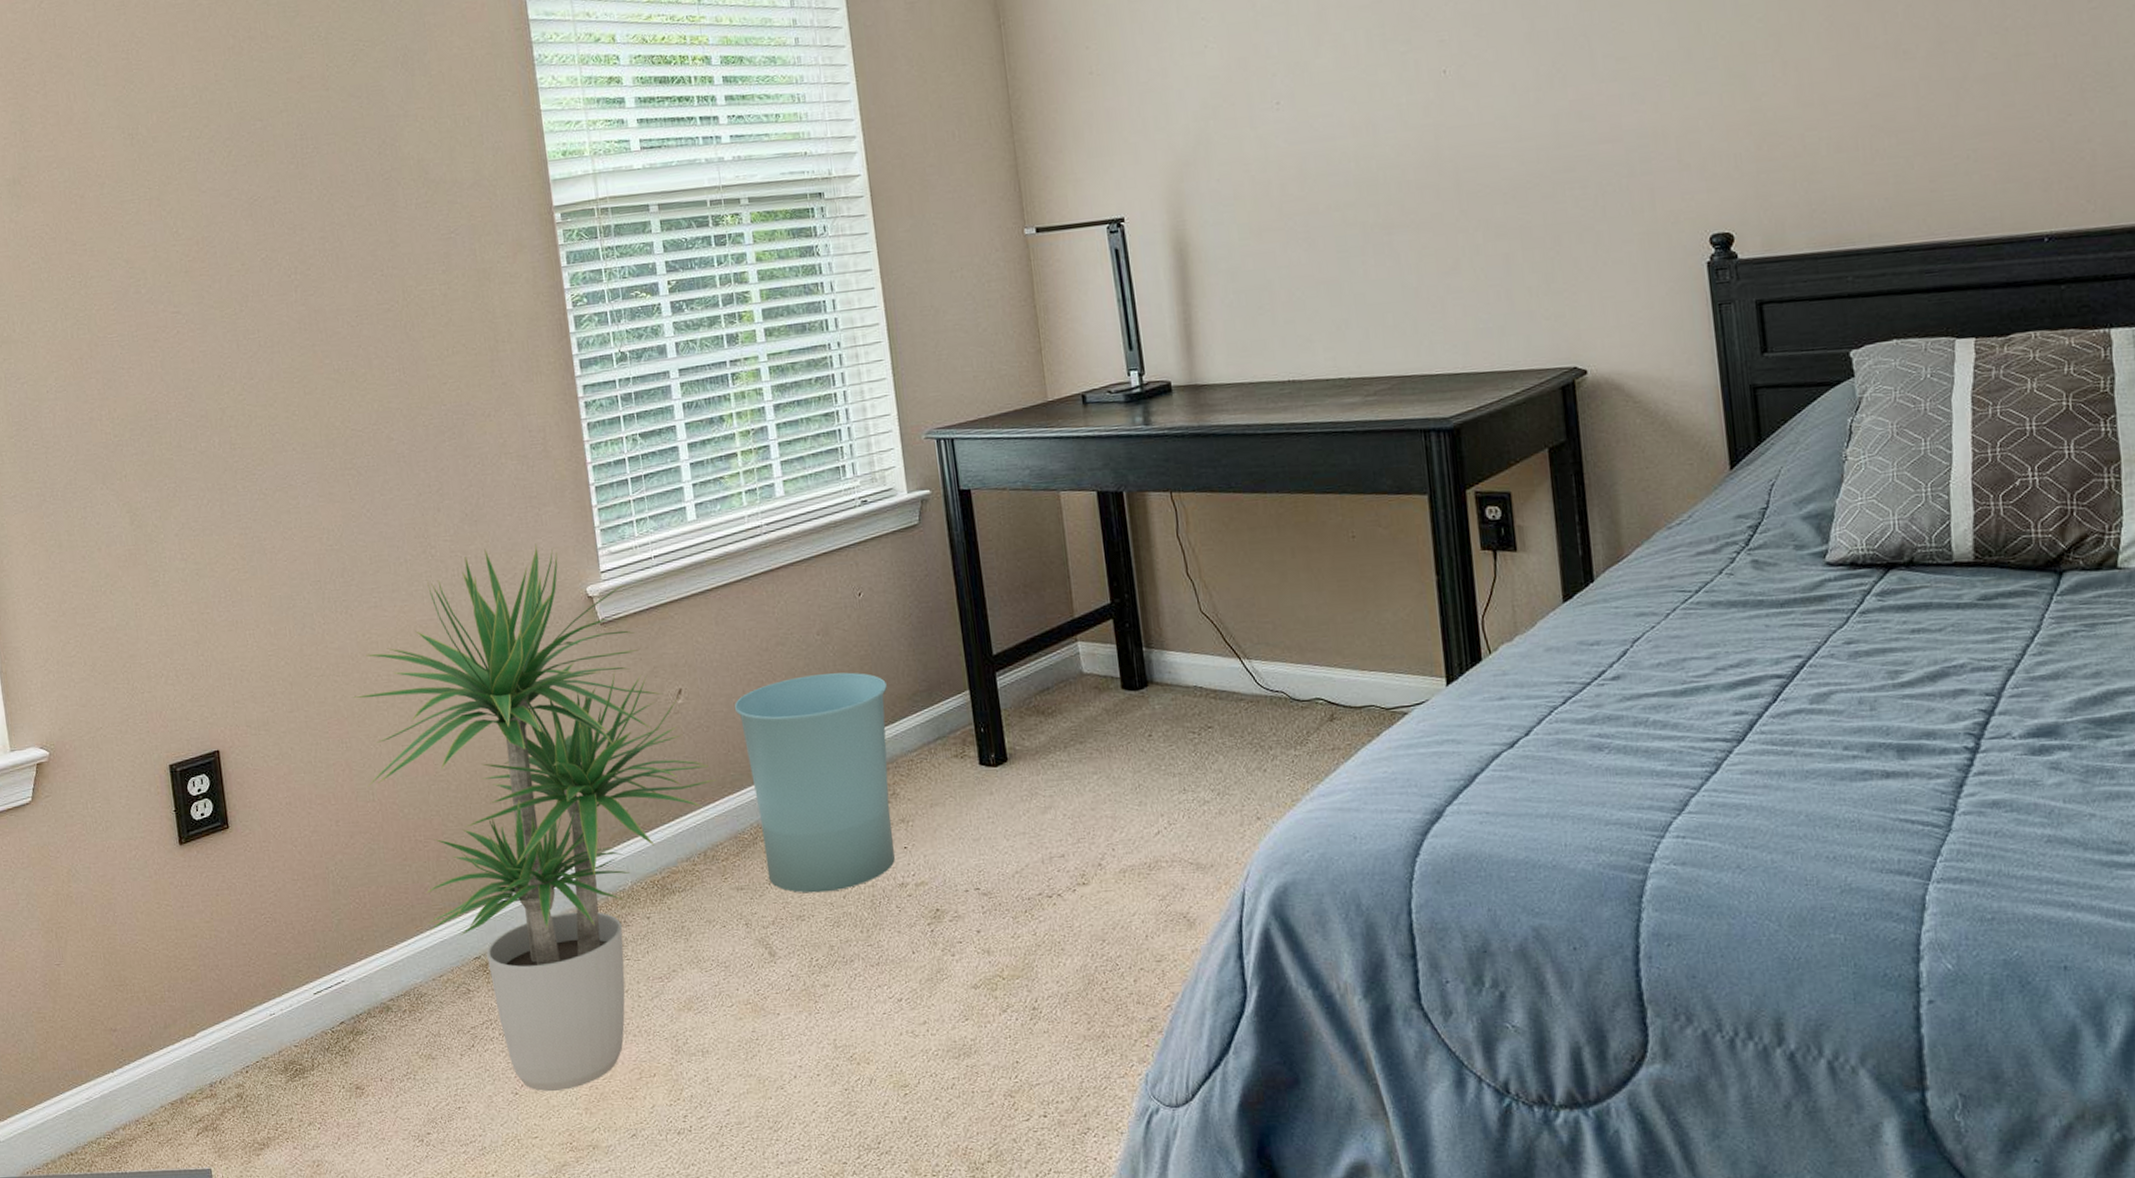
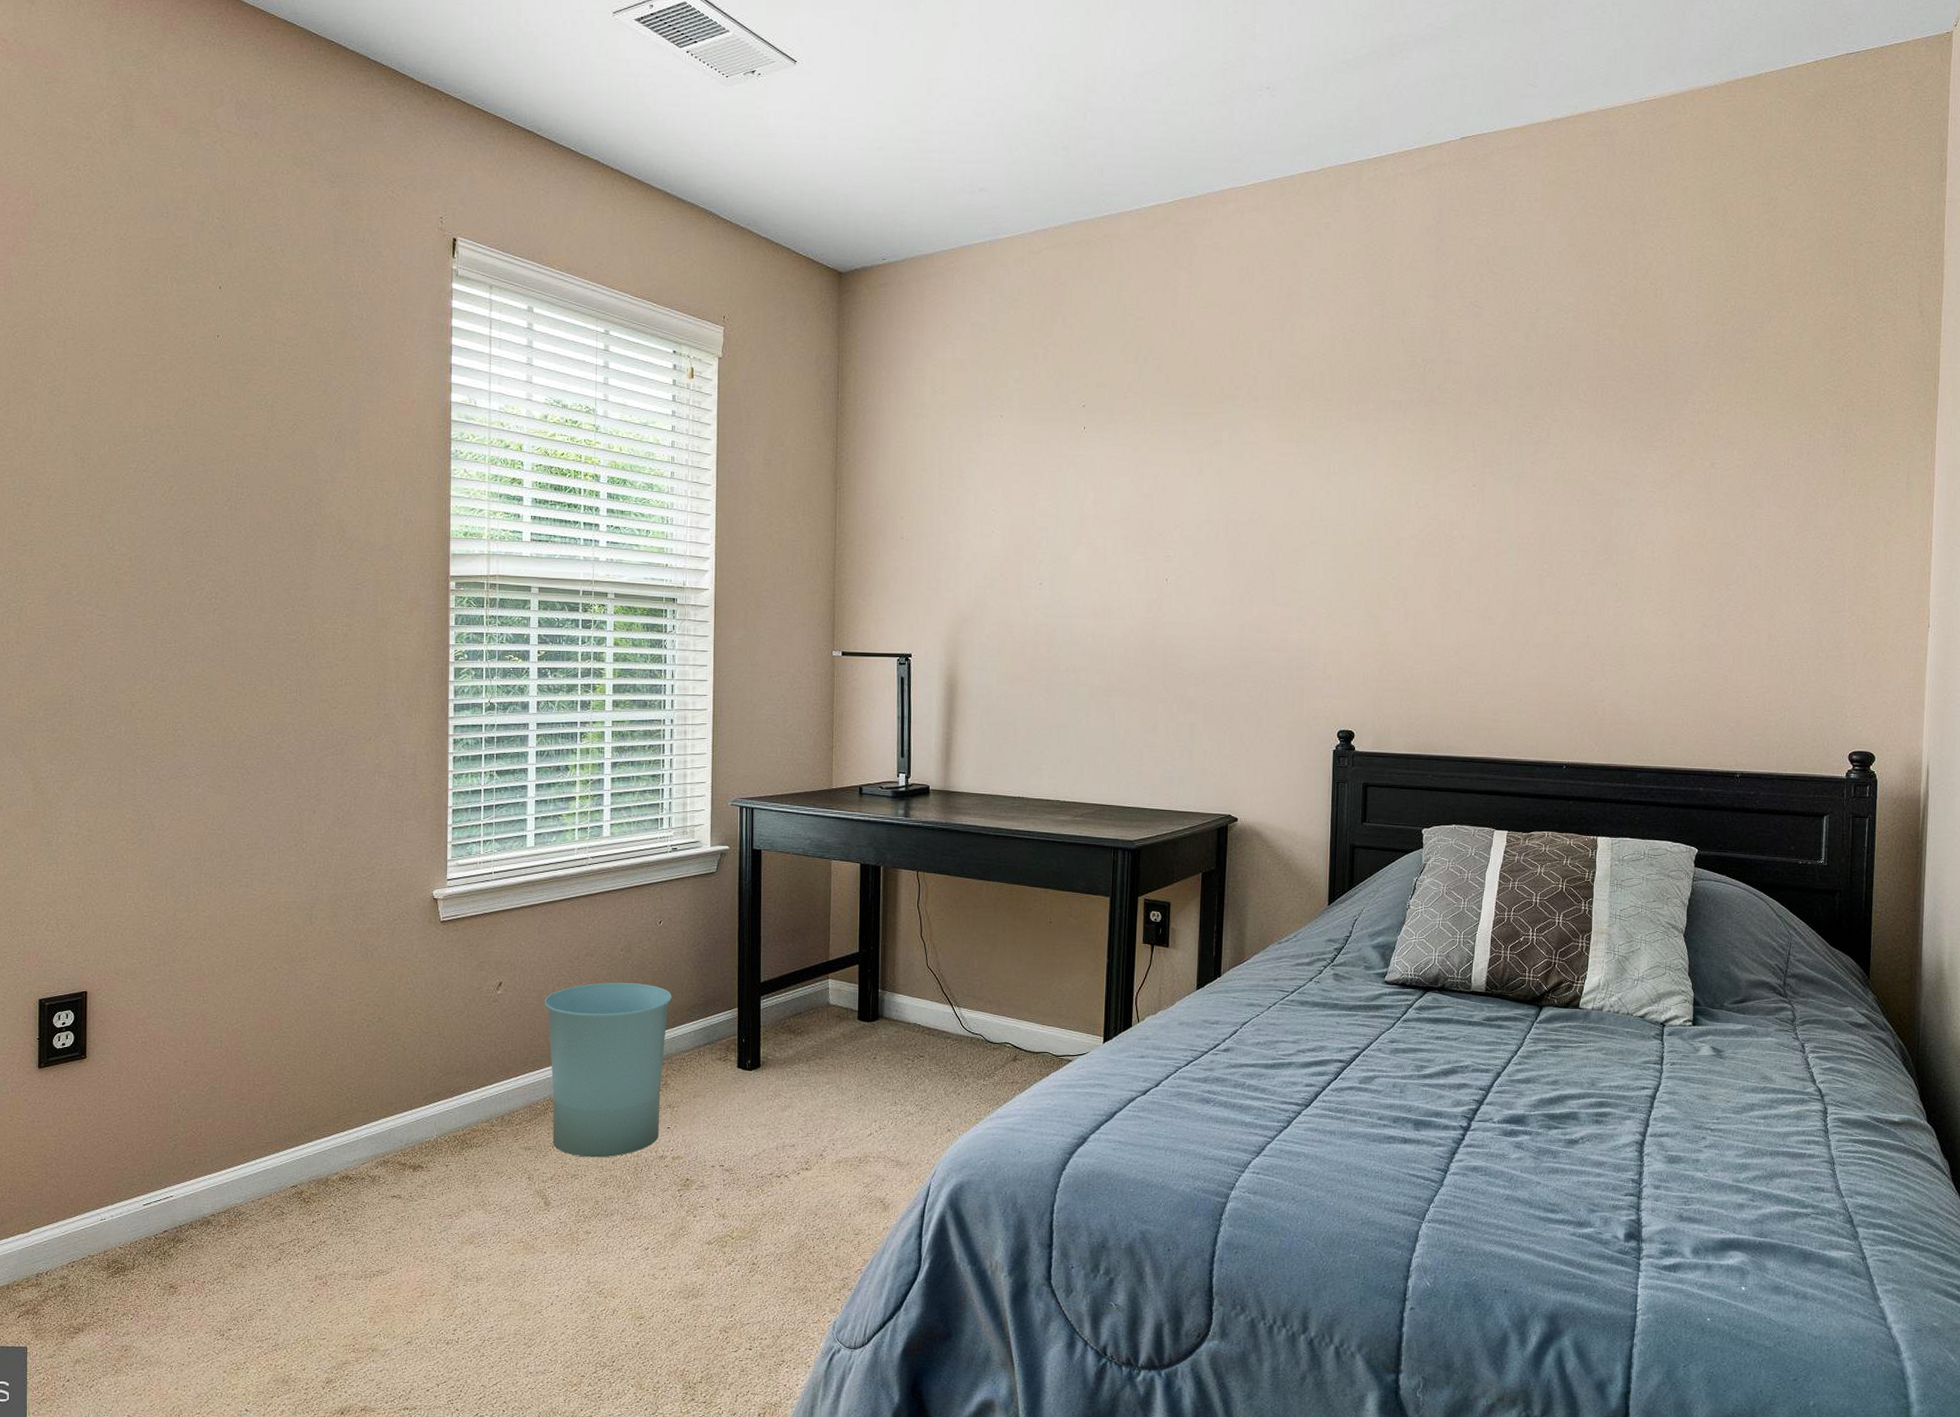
potted plant: present [352,543,717,1091] -> none [214,848,521,1301]

